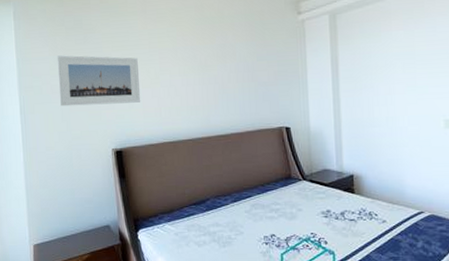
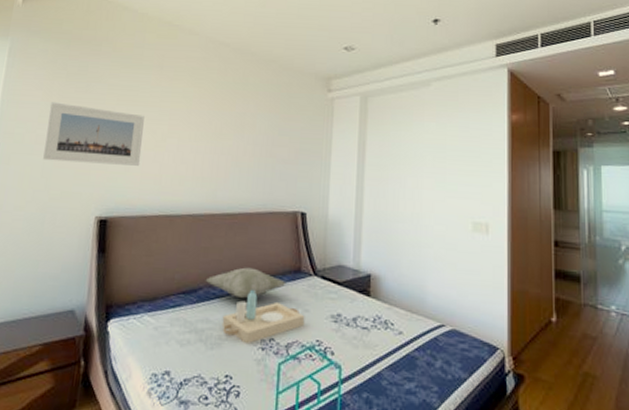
decorative pillow: none [211,178,280,205] -> present [205,267,286,299]
serving tray: none [229,196,299,241] -> present [222,289,305,345]

